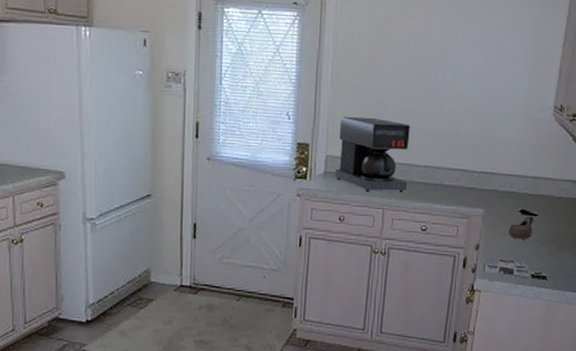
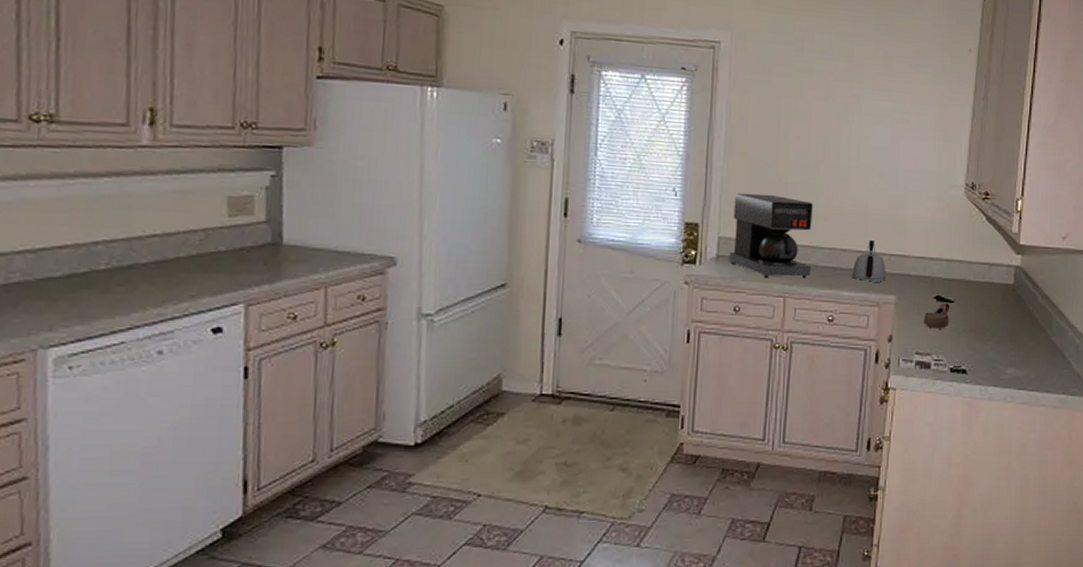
kettle: none [444,159,475,197] -> present [852,240,886,282]

